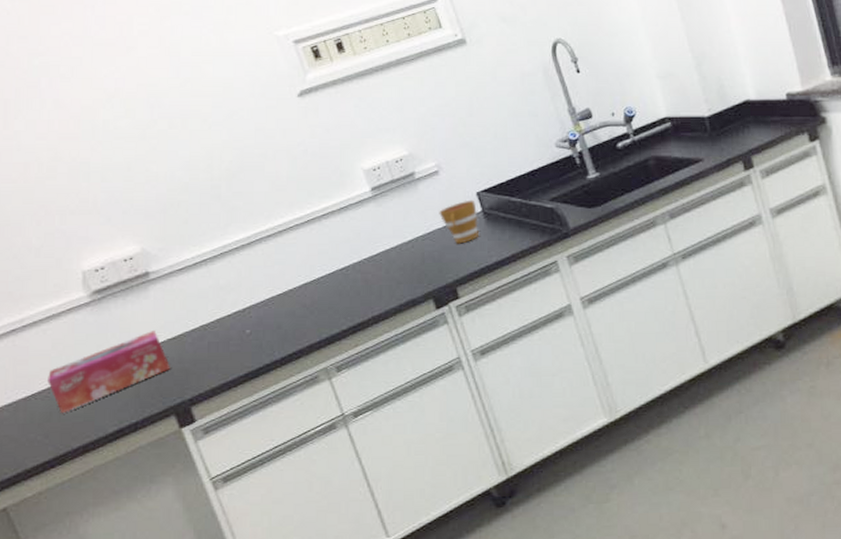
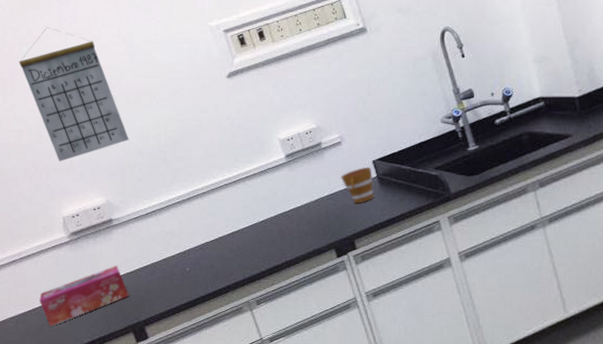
calendar: none [27,36,173,201] -> present [19,27,129,162]

